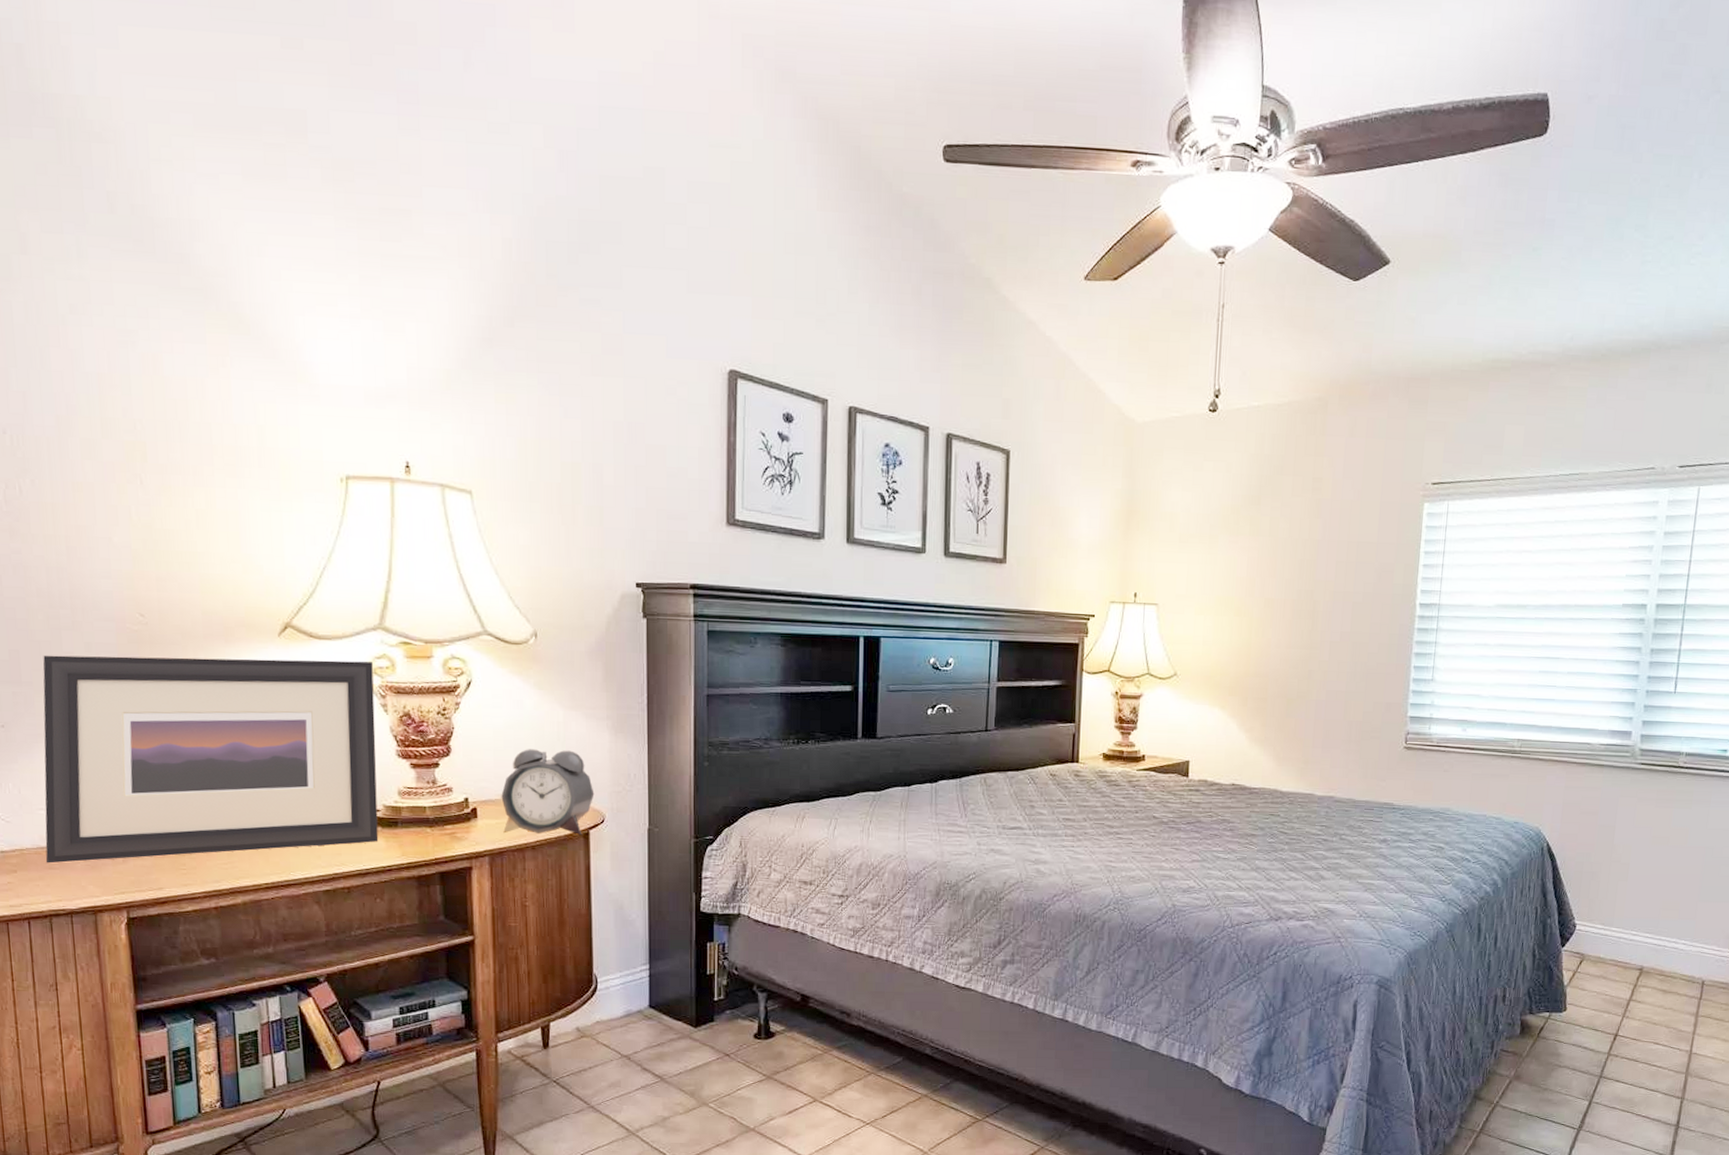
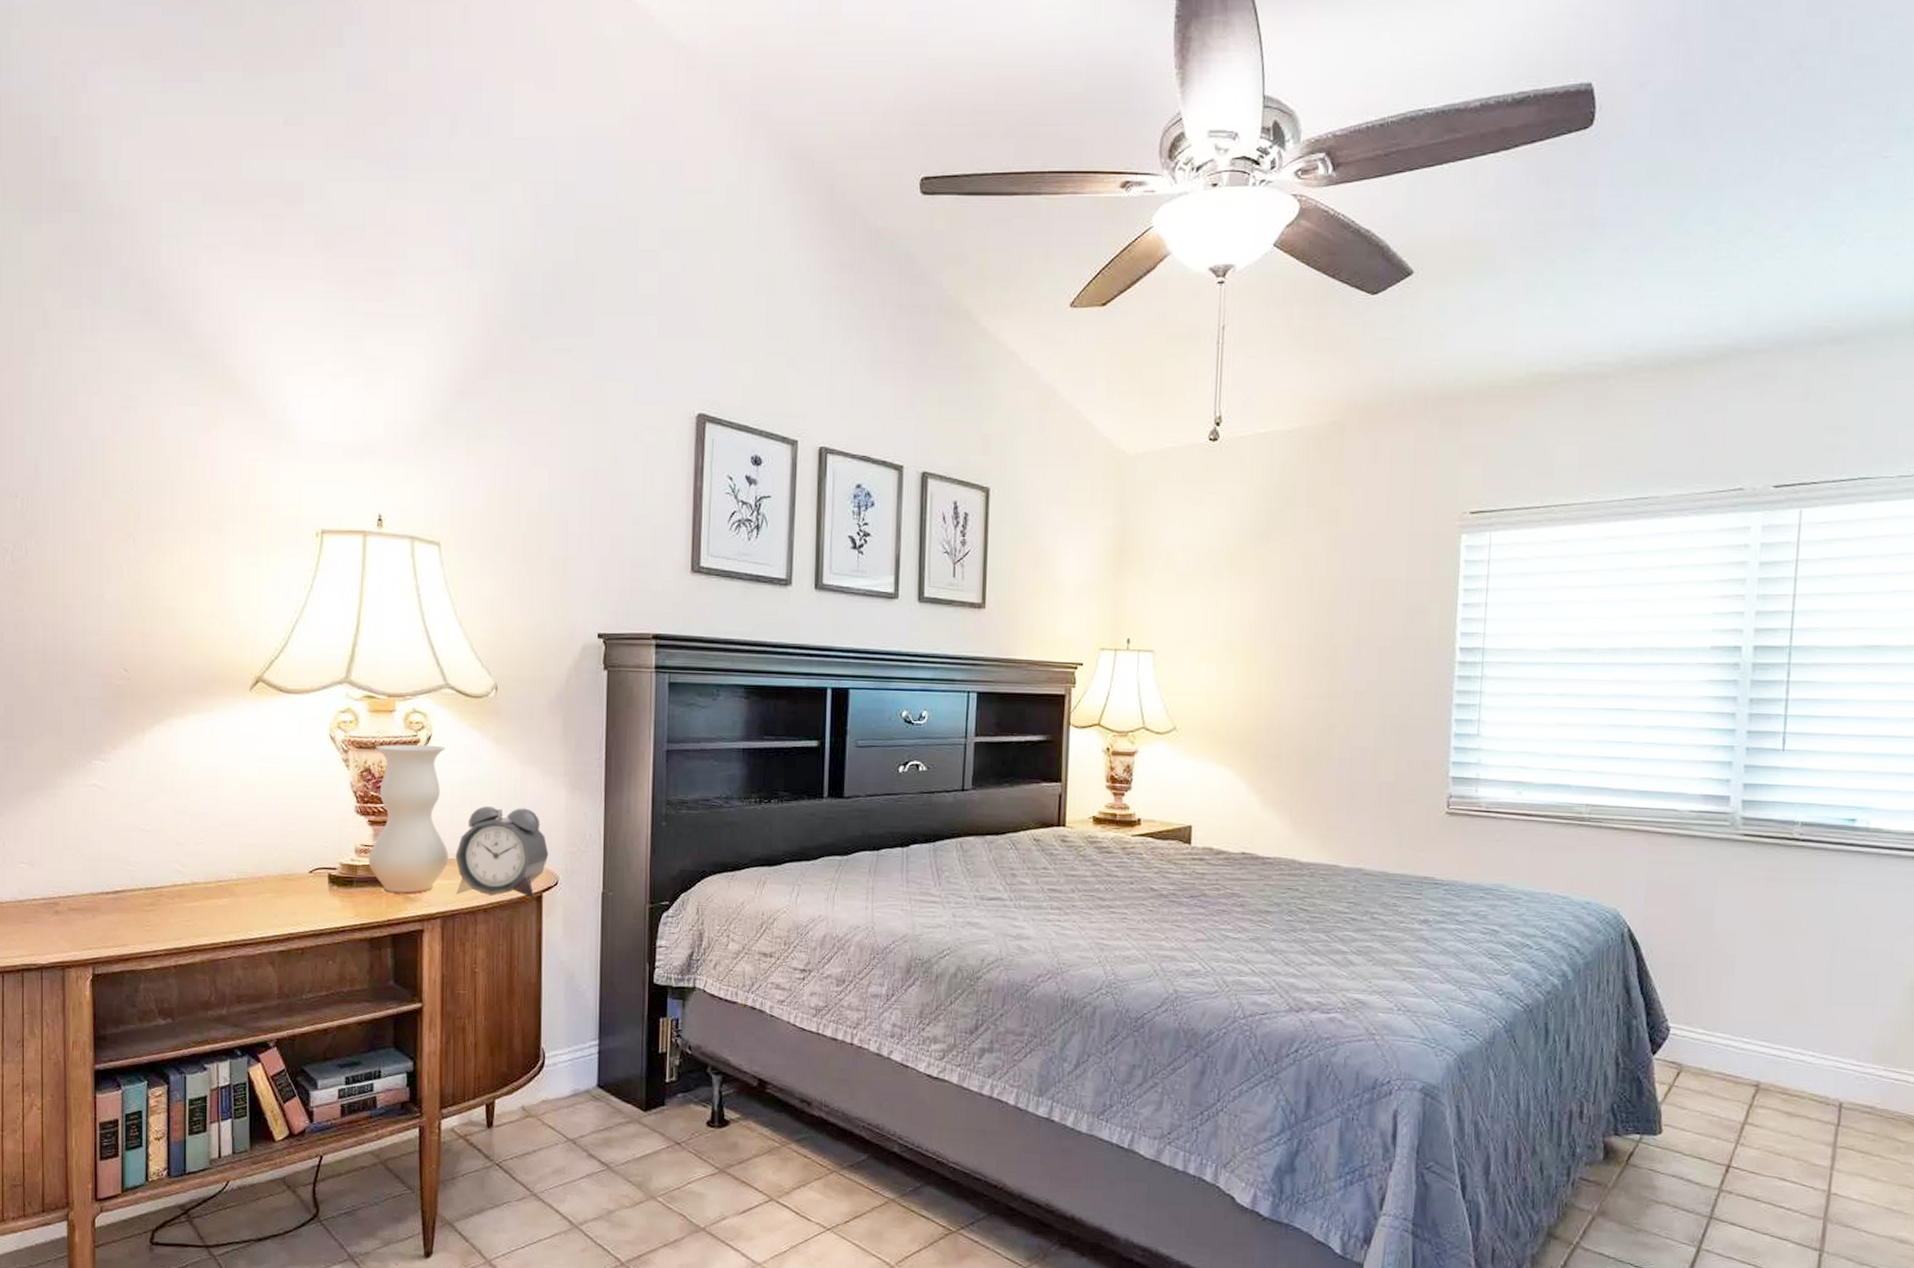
picture frame: present [43,655,379,864] -> none [22,709,337,917]
vase: none [412,689,495,833] -> present [368,744,449,894]

